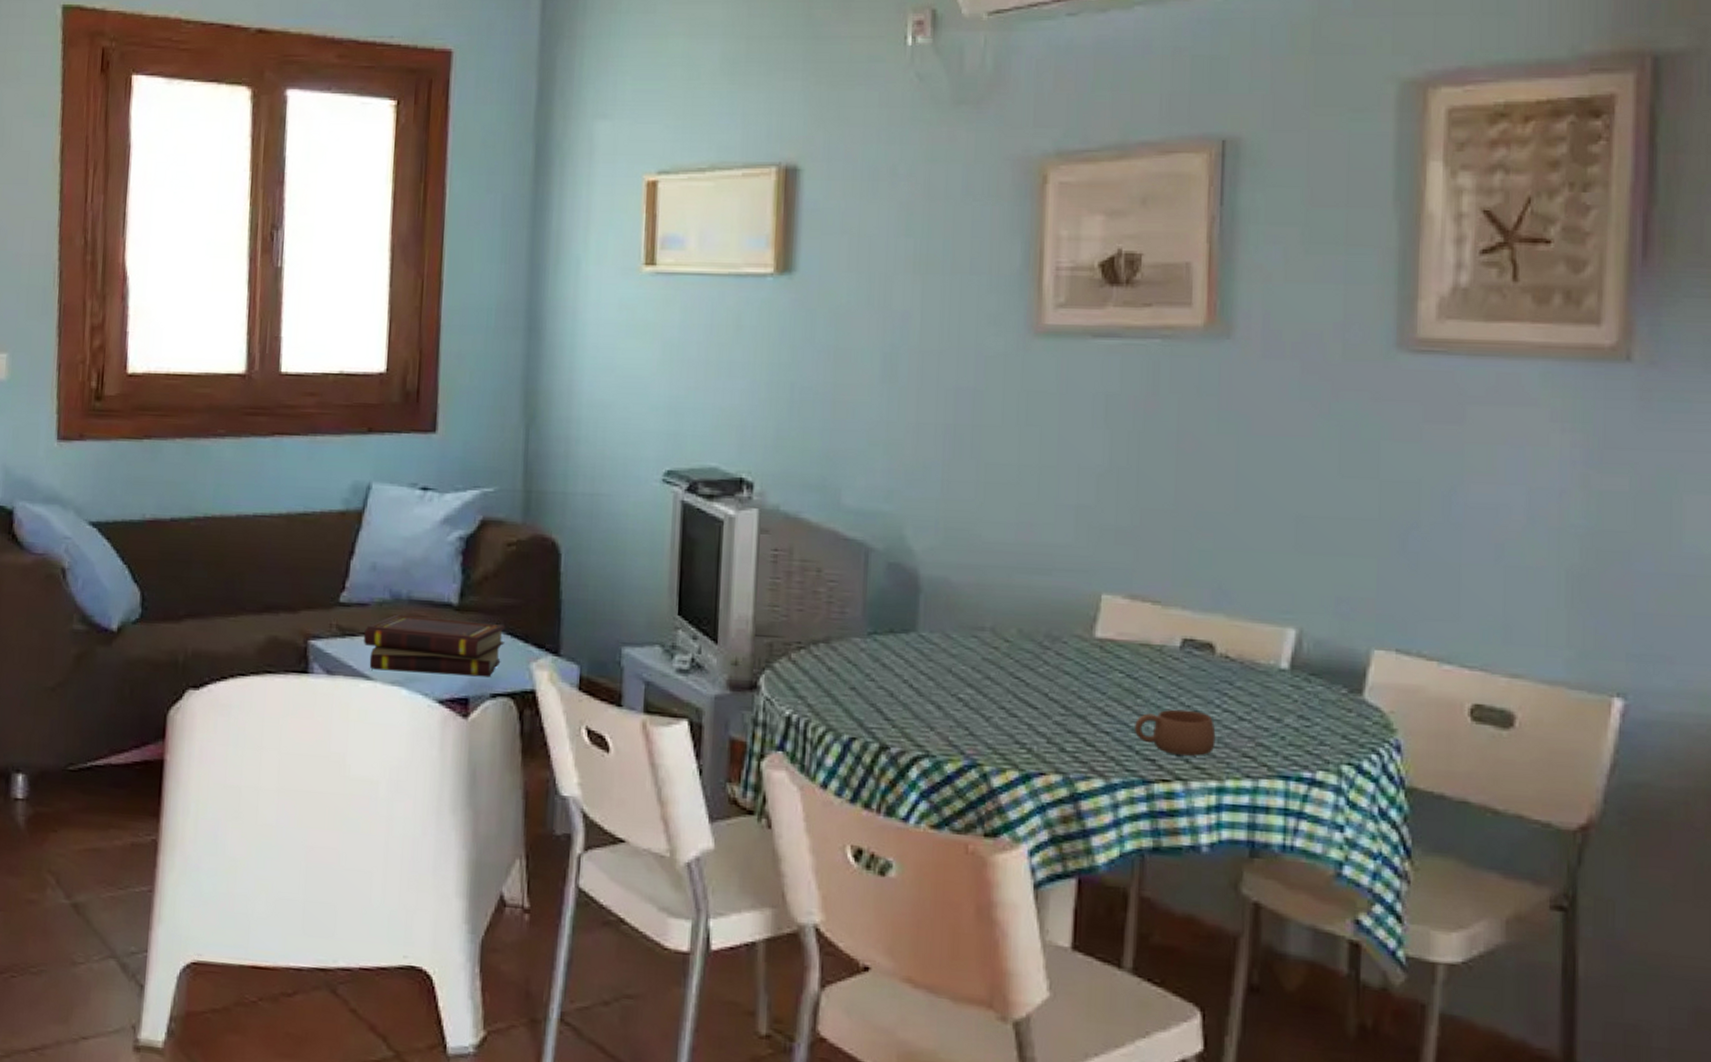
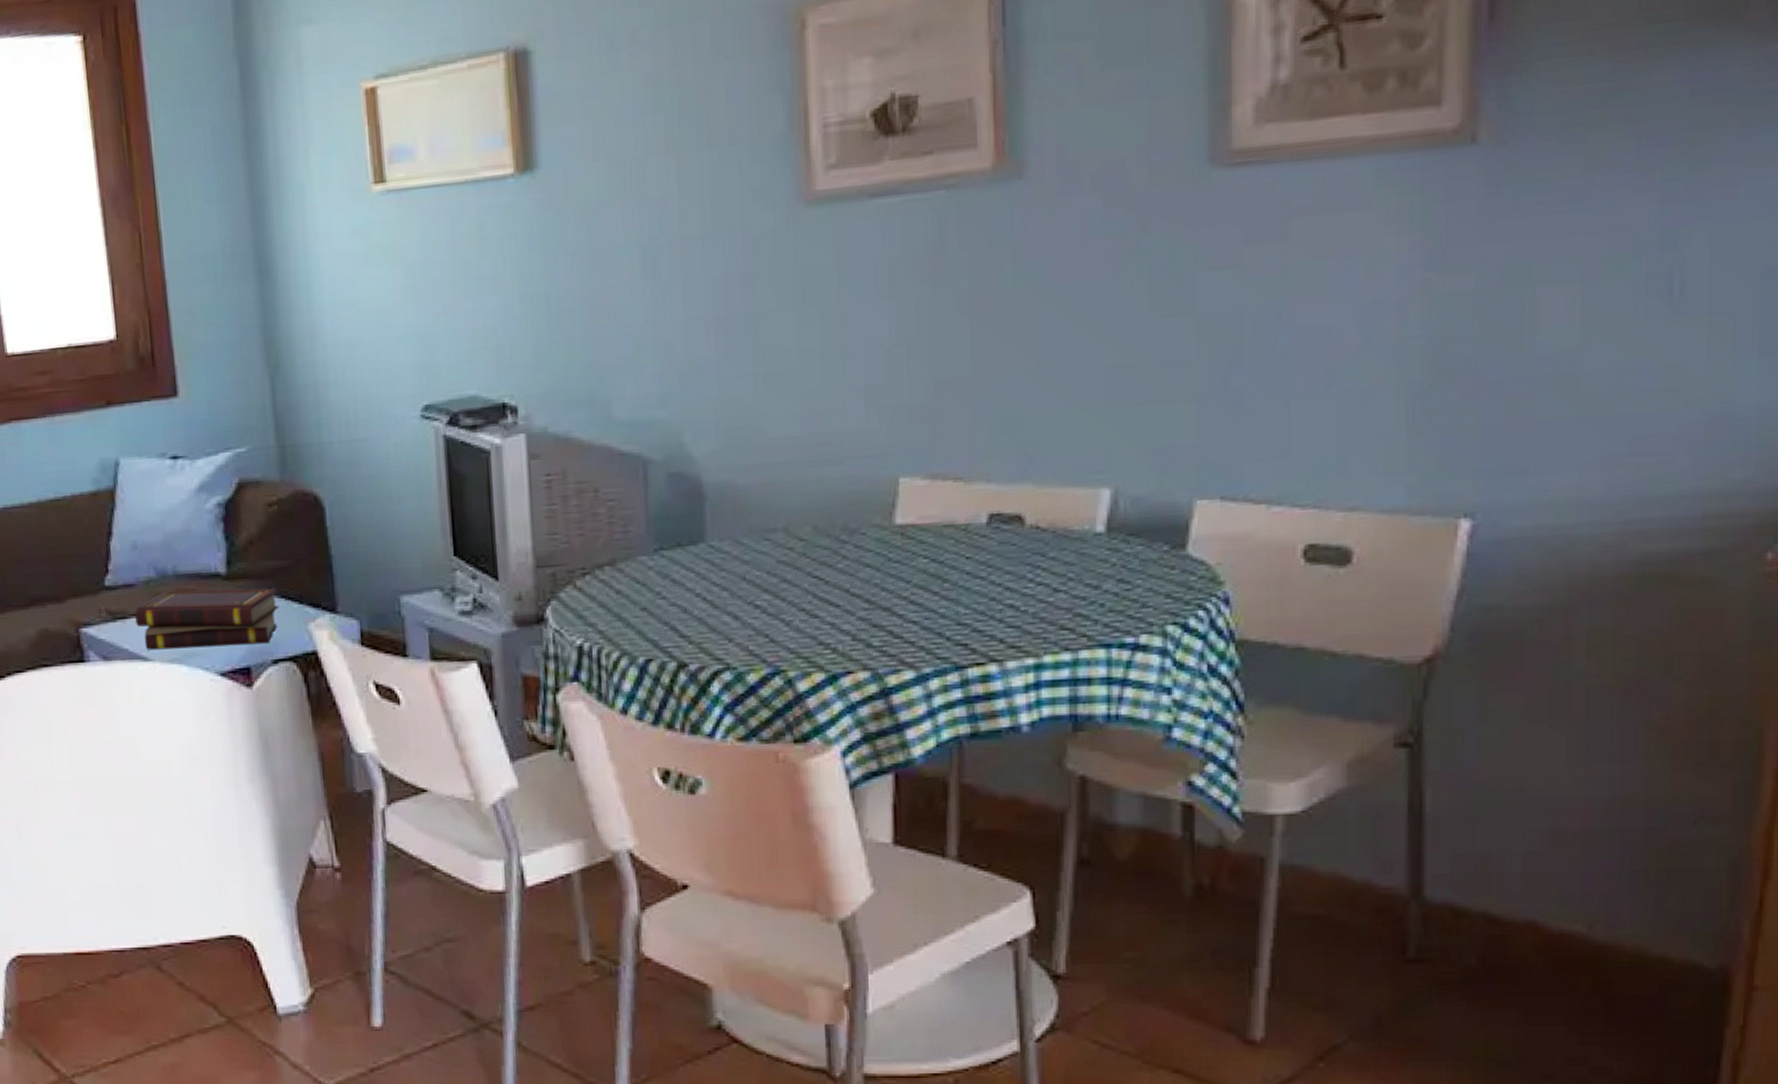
cup: present [1135,709,1216,756] -> none [944,588,1031,636]

